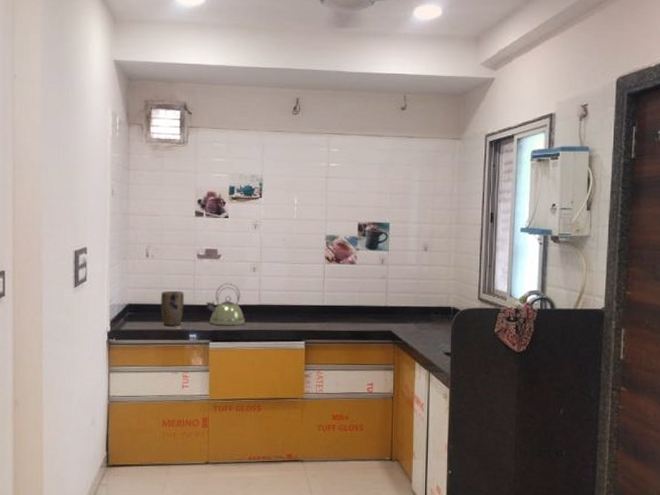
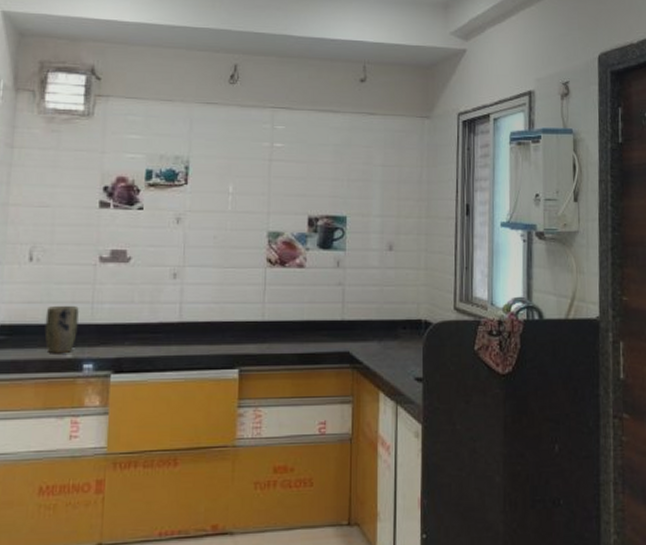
kettle: present [205,283,245,326] -> none [107,294,160,352]

